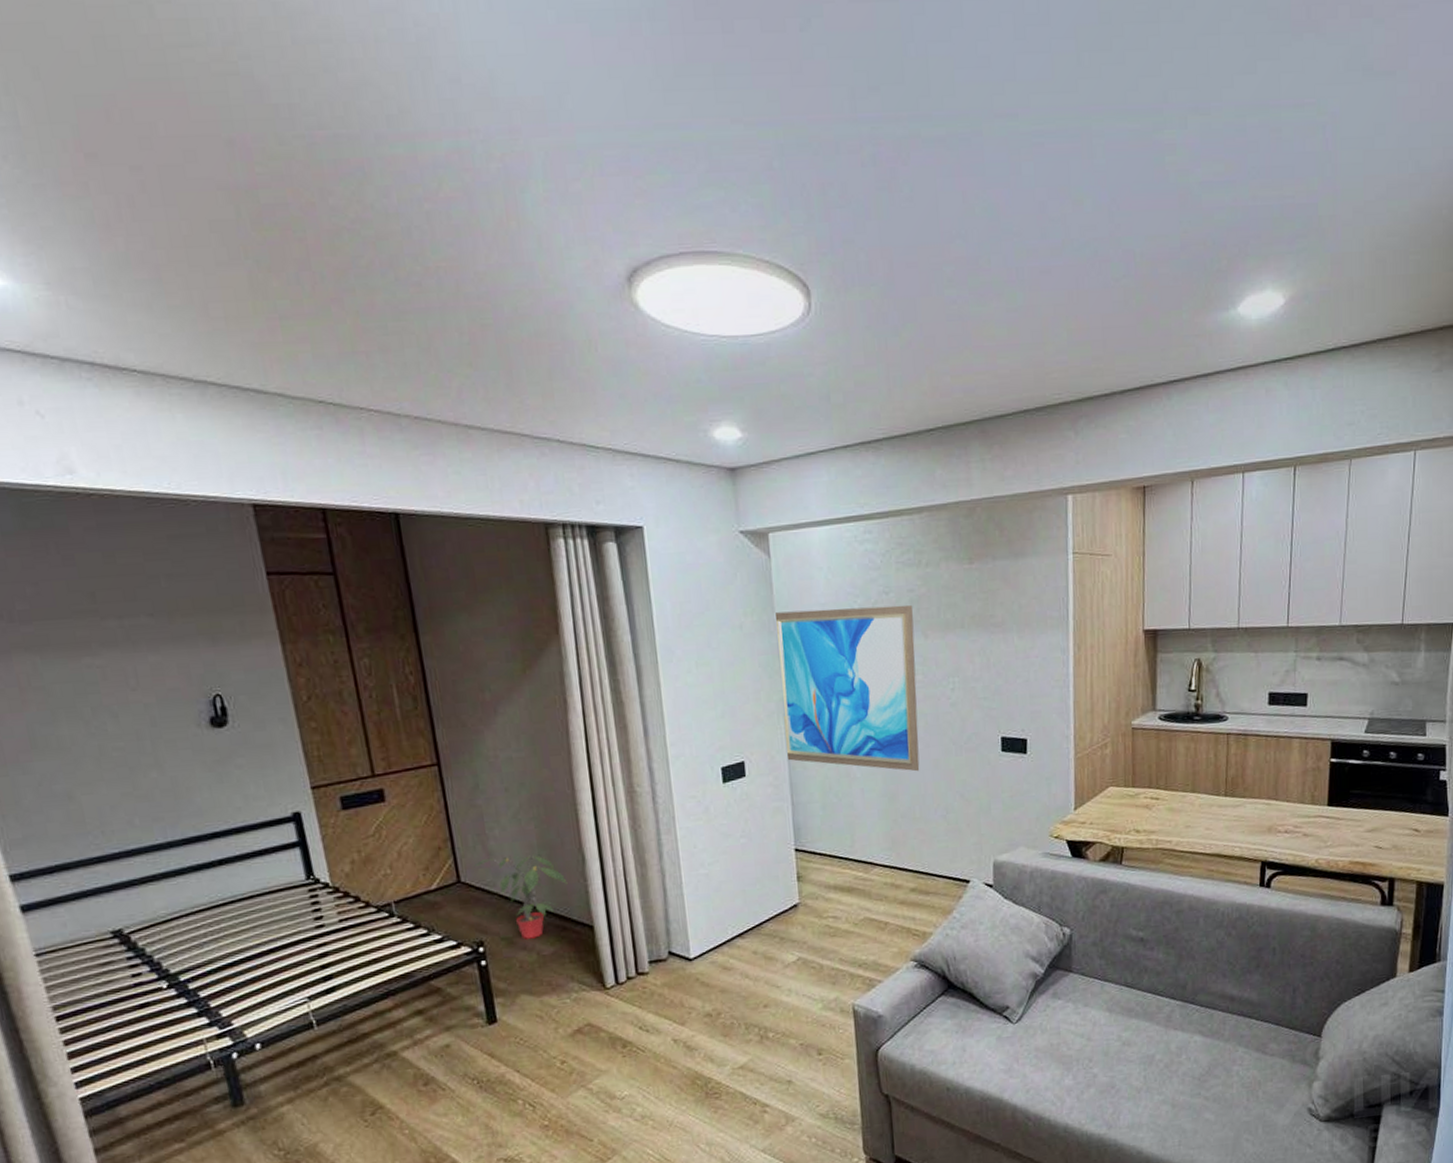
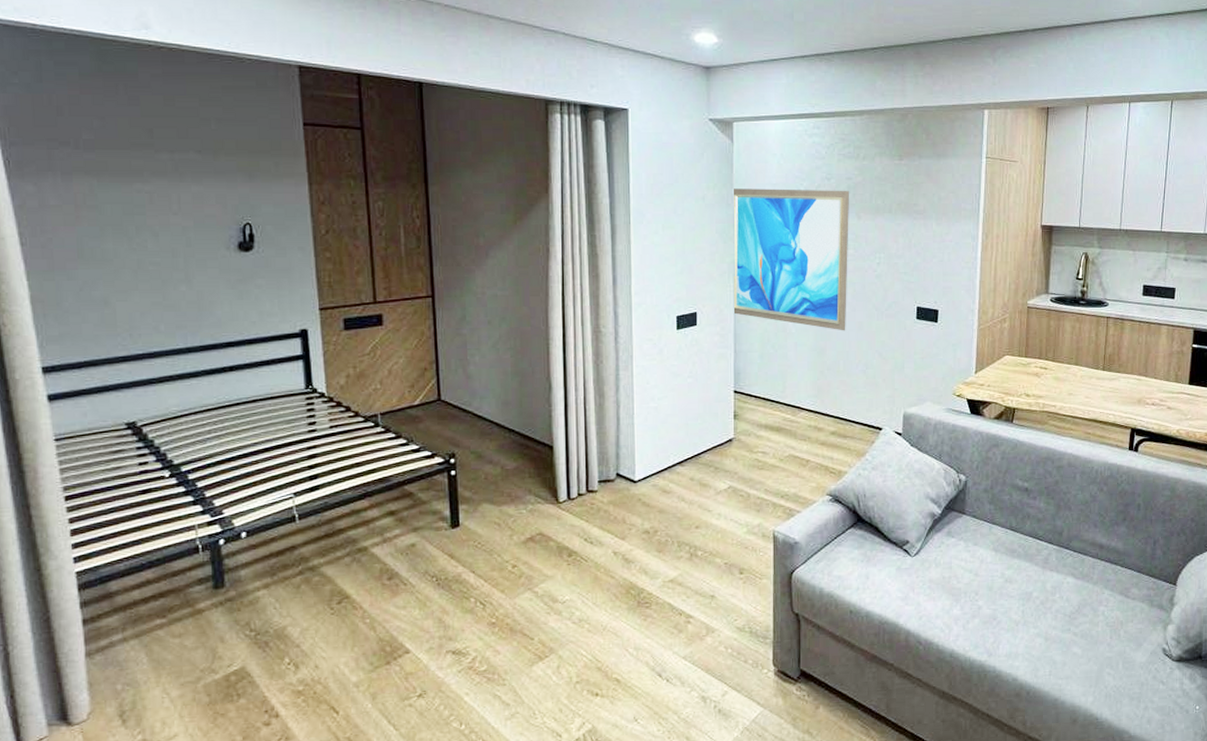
potted plant: present [473,853,568,939] -> none [454,379,534,454]

